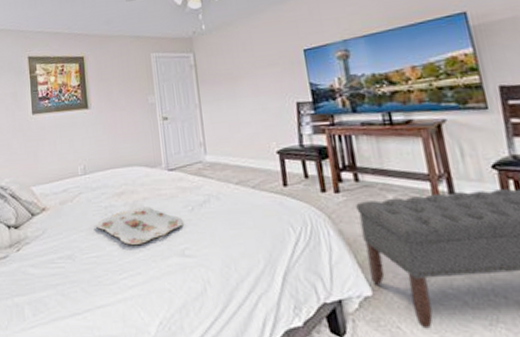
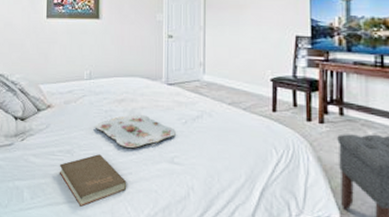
book: none [60,256,138,319] -> present [59,154,127,208]

